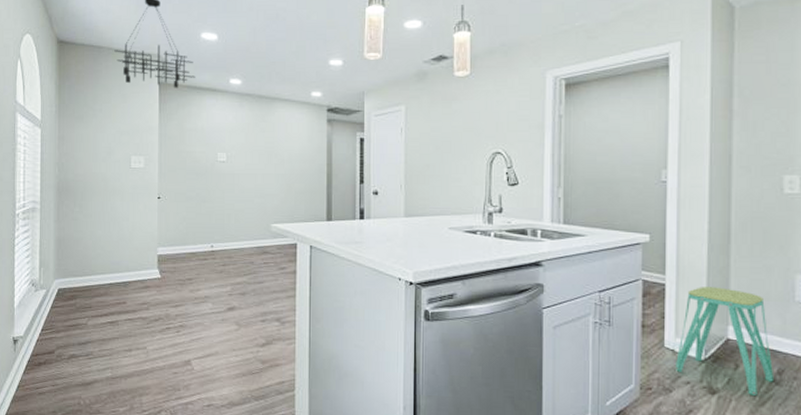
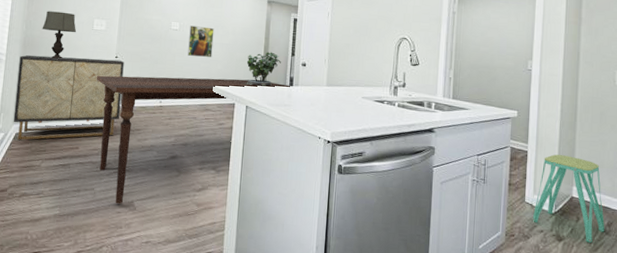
cabinet: none [54,201,168,298] -> present [13,54,124,141]
table lamp: none [75,150,113,204] -> present [42,11,77,59]
dining table: none [138,214,361,364] -> present [96,75,290,204]
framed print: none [238,156,267,191] -> present [187,25,215,57]
potted plant: none [305,180,348,222] -> present [243,52,281,87]

